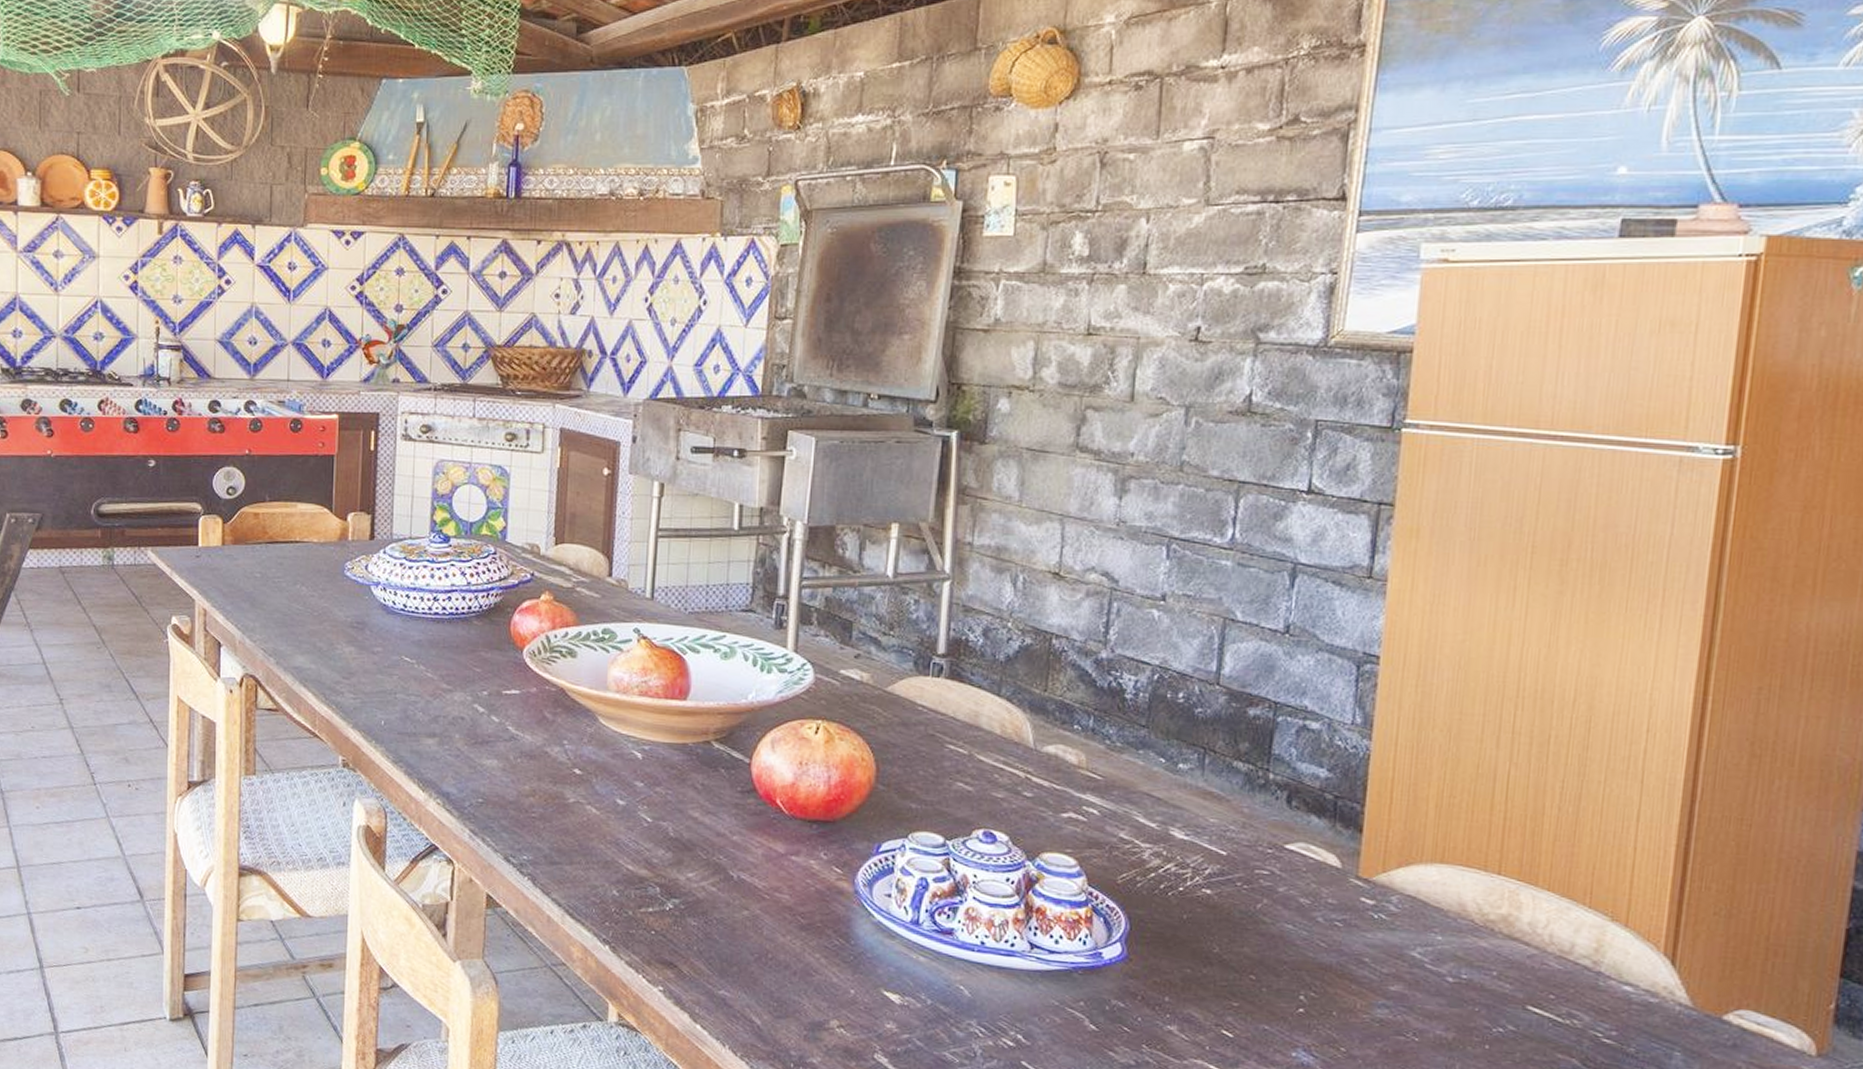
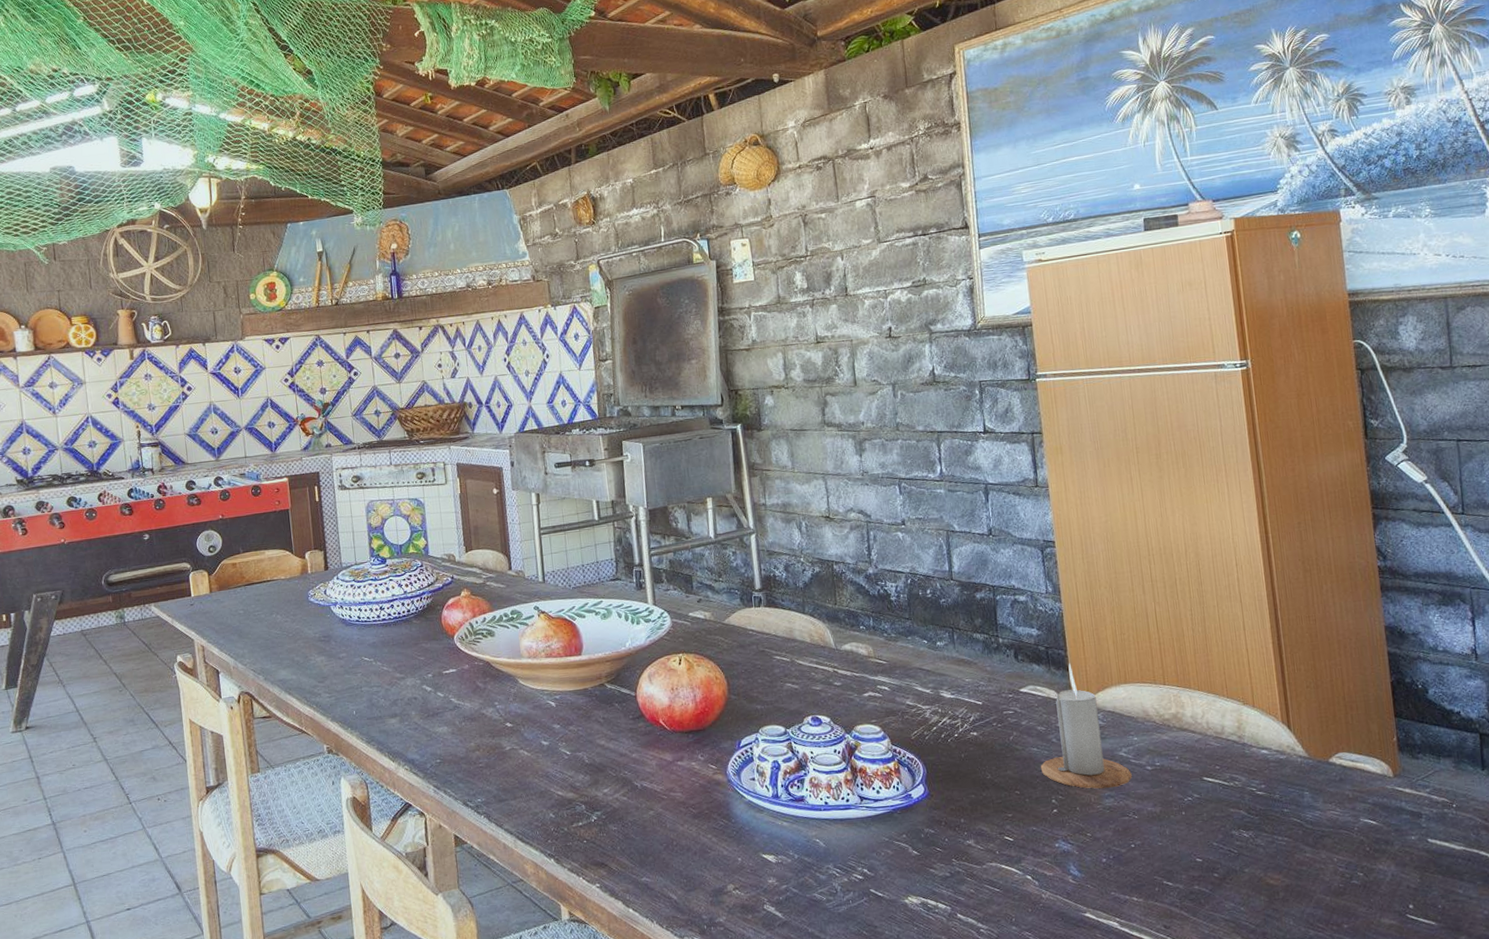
candle: none [1292,823,1423,996] -> present [1040,663,1132,789]

